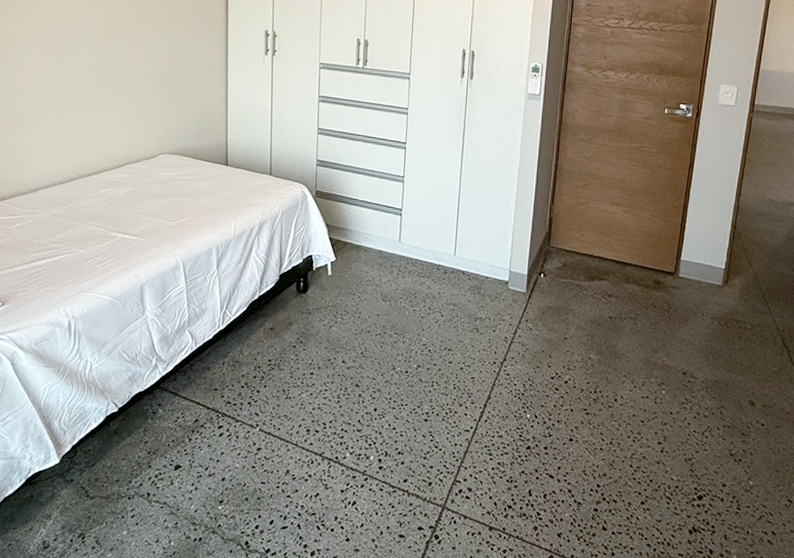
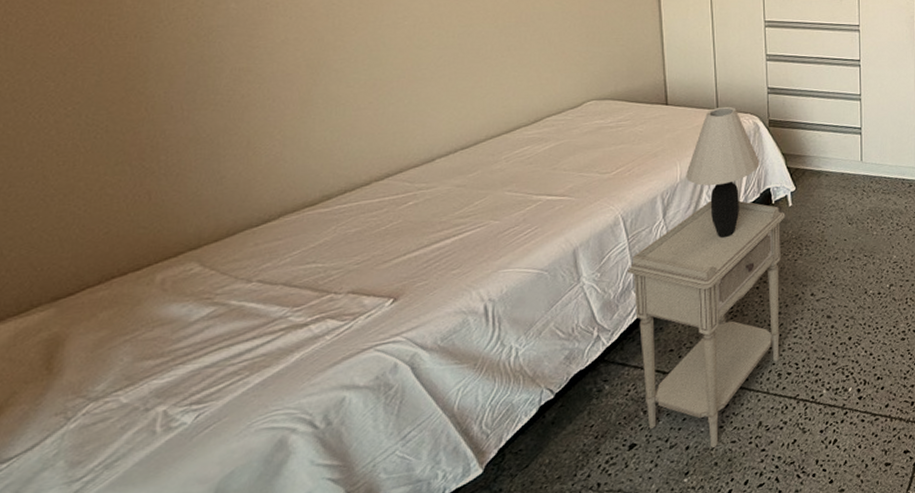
nightstand: none [183,258,325,485] -> present [627,200,786,449]
table lamp: none [239,173,305,296] -> present [686,106,760,239]

